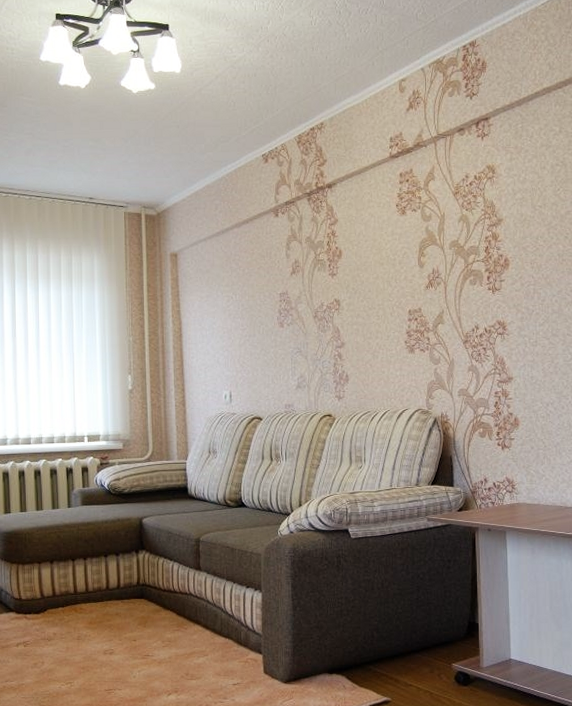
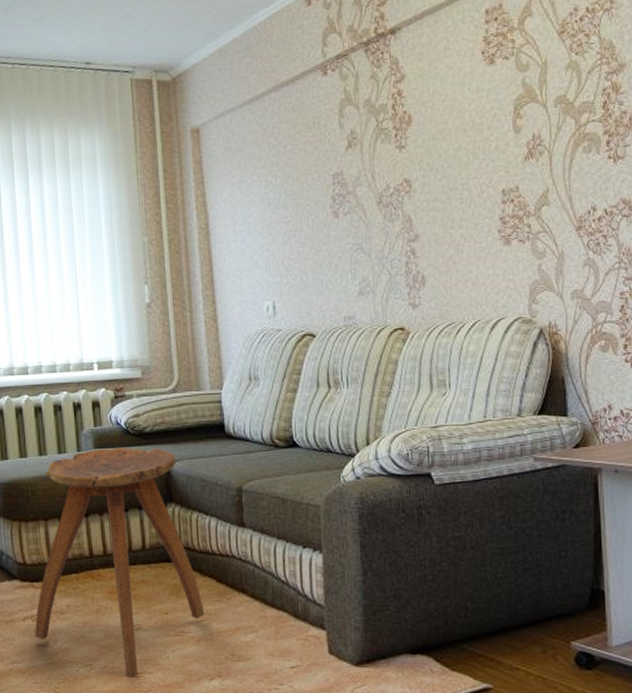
stool: none [25,504,165,693] -> present [34,447,204,678]

